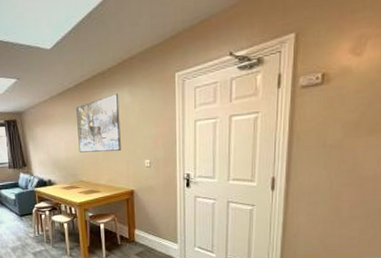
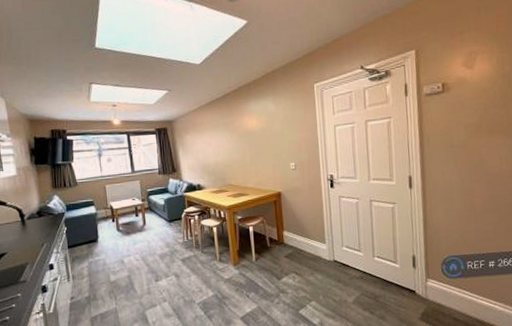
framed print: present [76,94,121,153] -> none [224,103,267,157]

